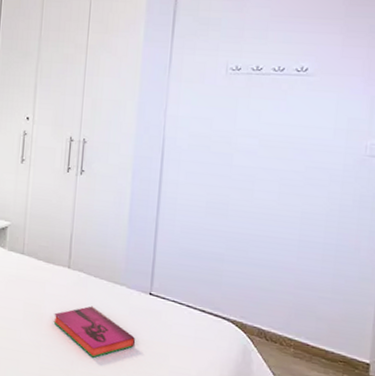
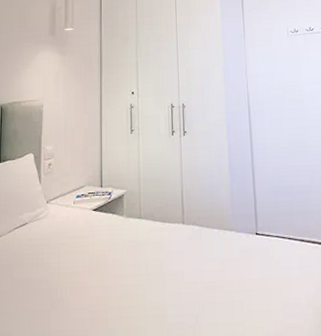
hardback book: present [53,306,135,358] -> none [174,256,250,307]

